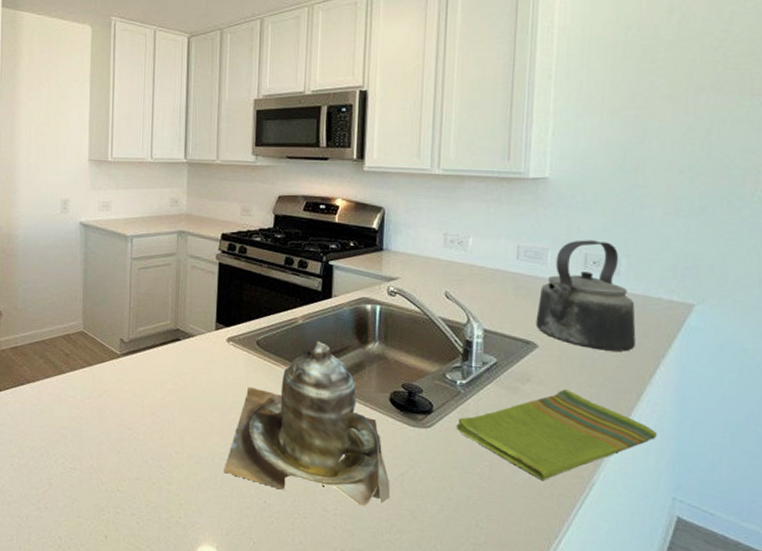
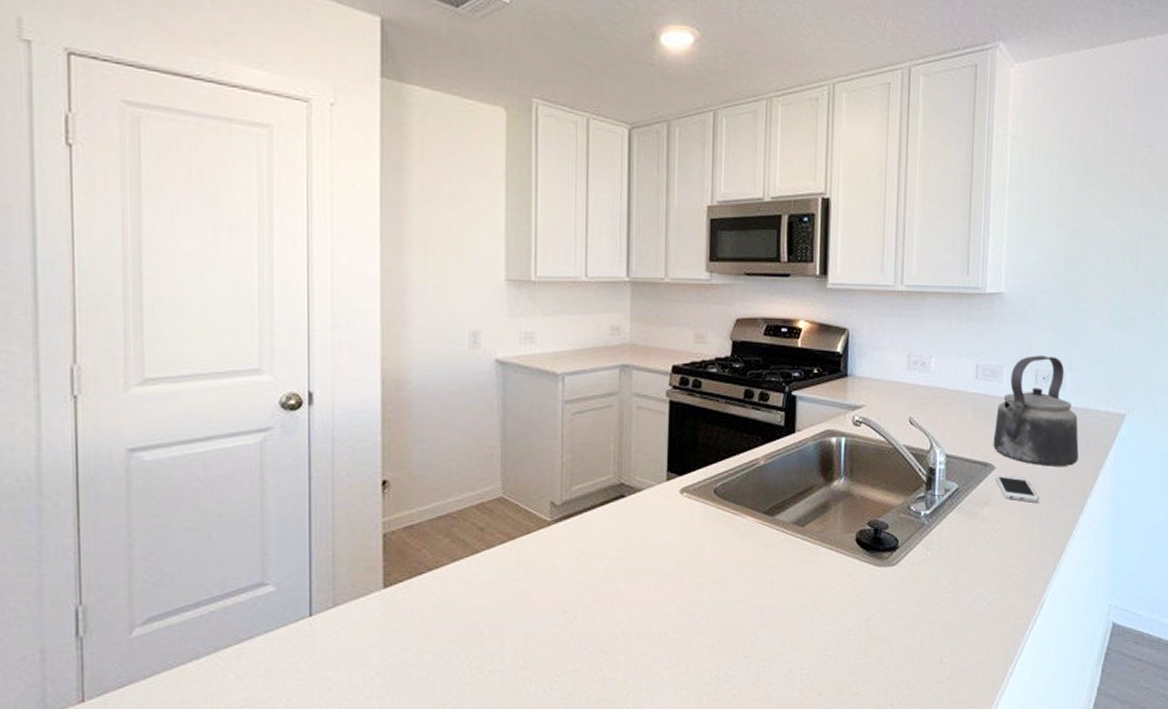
teapot: present [223,340,391,506] -> none [678,482,858,661]
dish towel: present [456,388,657,480] -> none [920,508,1096,605]
smartphone: none [538,353,588,384] -> present [995,474,1039,503]

